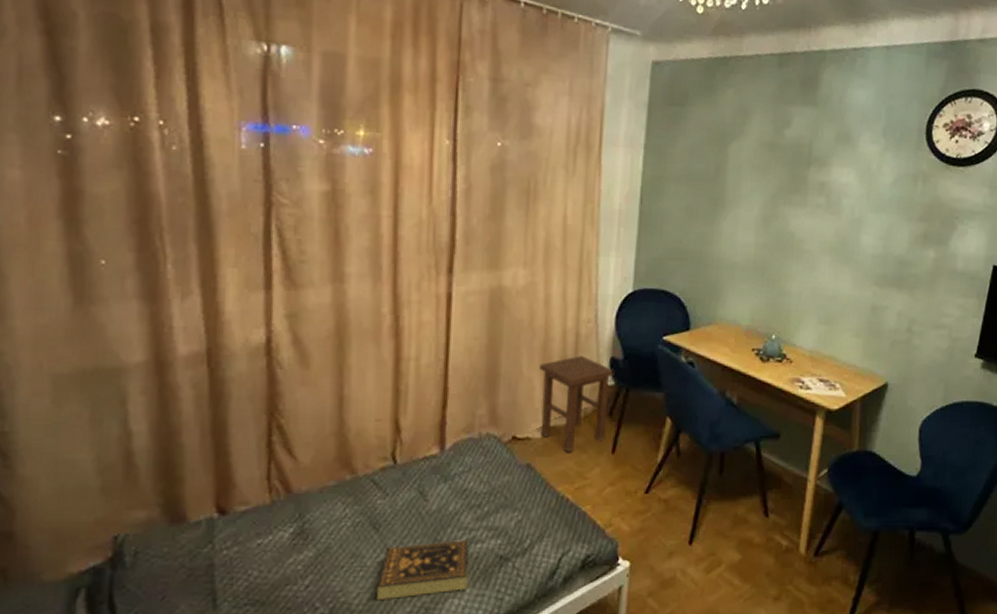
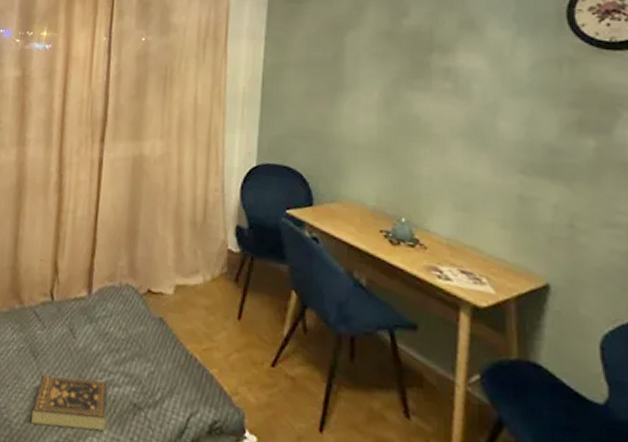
stool: present [539,355,615,453] -> none [172,221,240,313]

